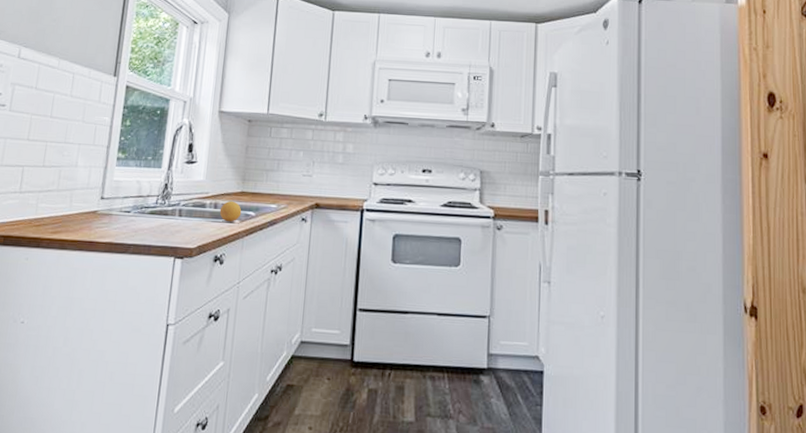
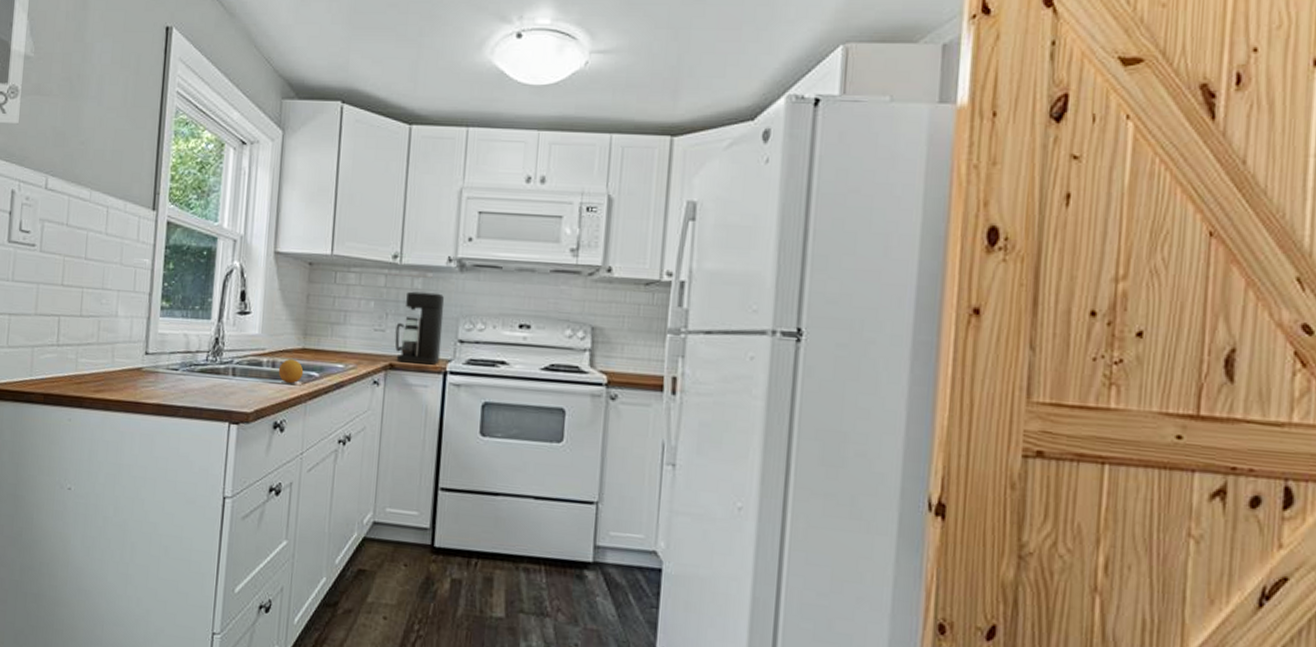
coffee maker: none [320,143,362,204] -> present [394,291,445,365]

